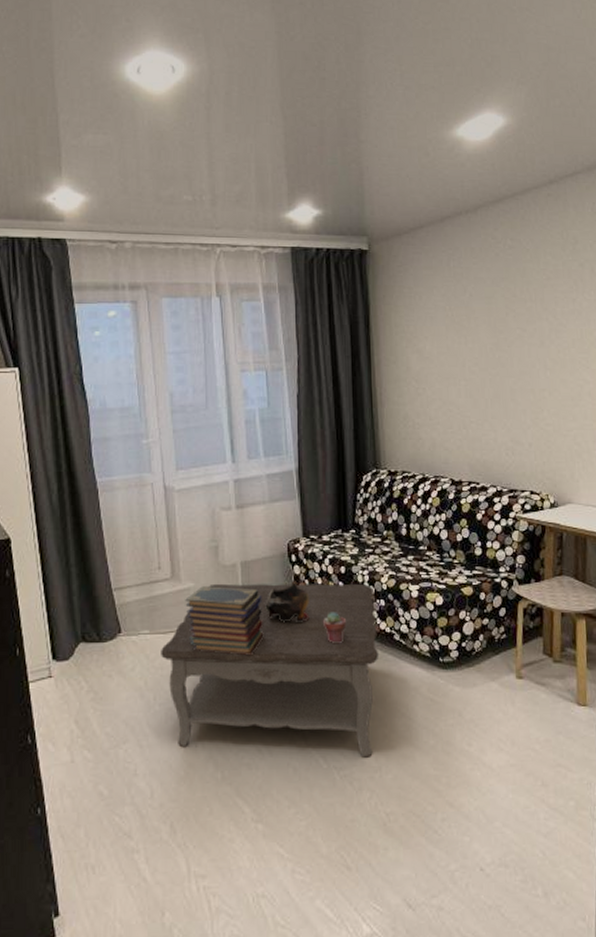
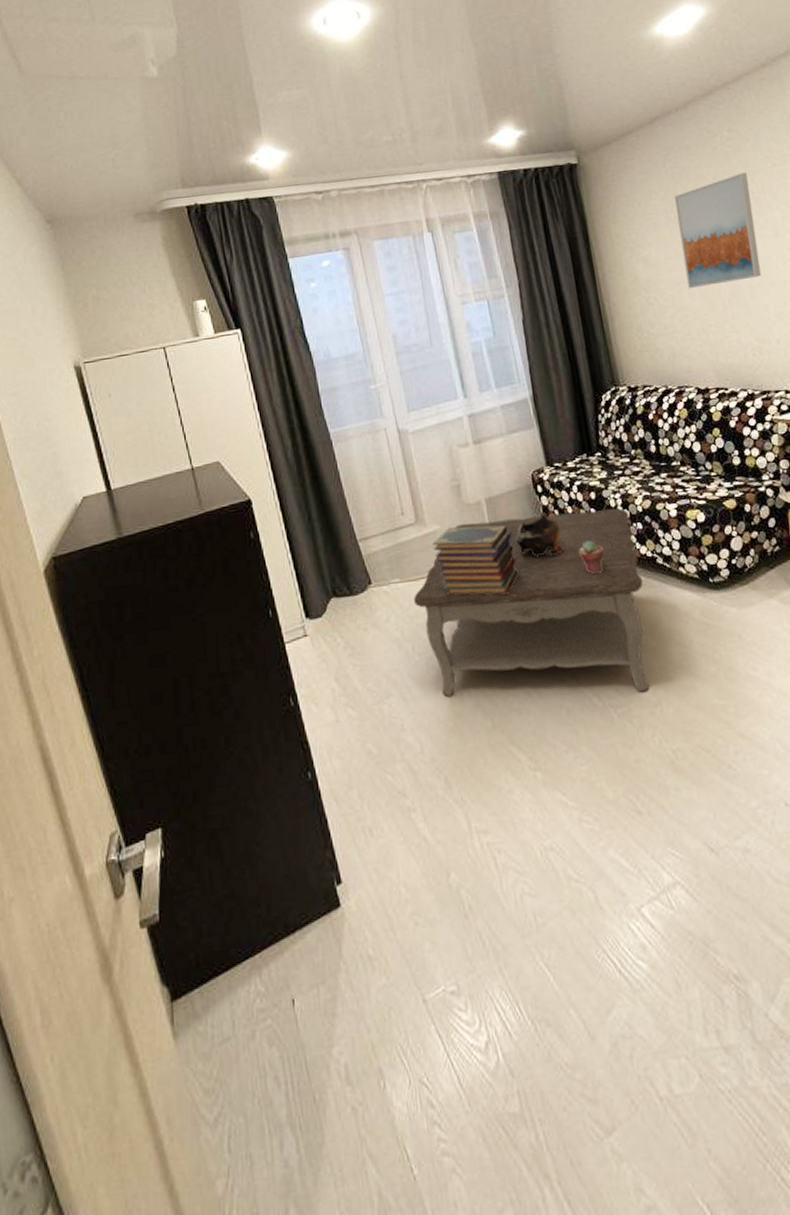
wall art: none [453,281,524,385] -> present [674,172,762,289]

